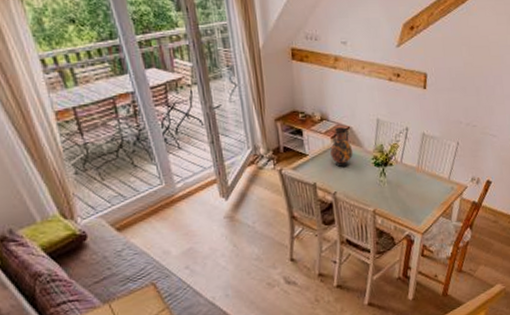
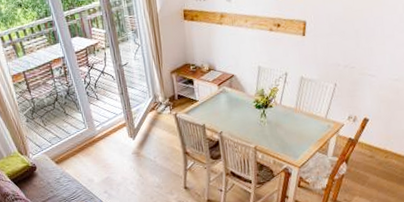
vase: present [330,127,354,168] -> none [217,75,237,111]

